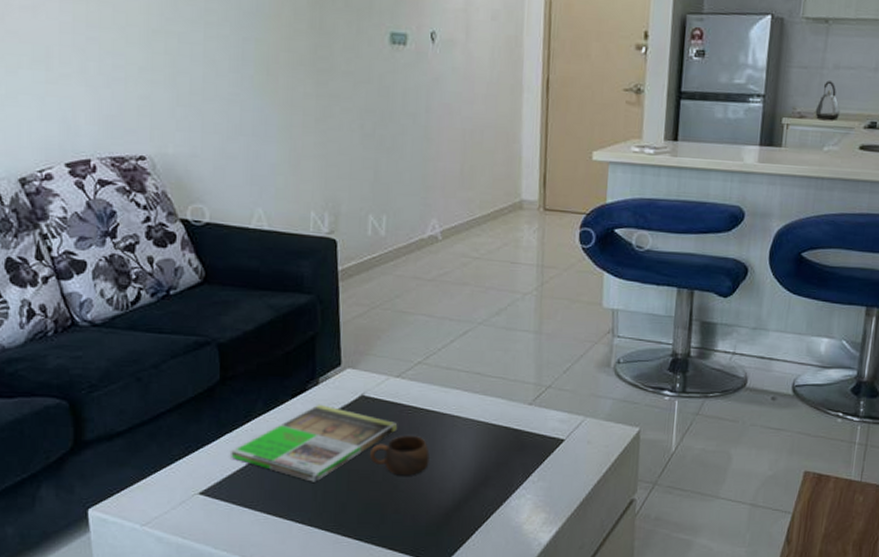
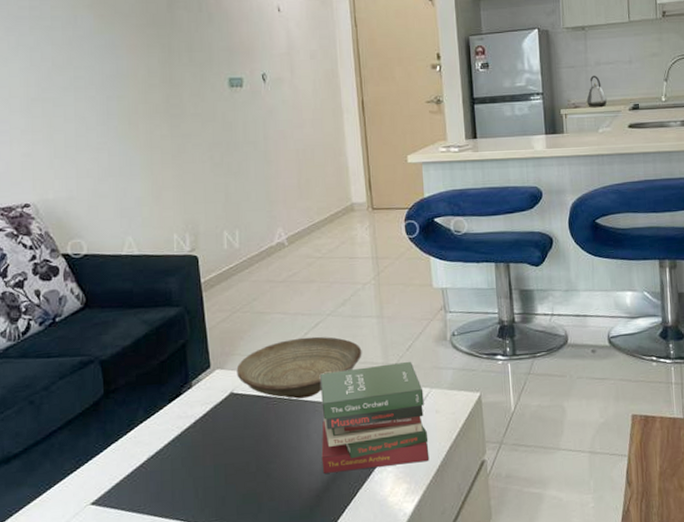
magazine: present [229,404,398,482] -> none [116,405,266,480]
decorative bowl: none [370,345,513,411] -> present [236,336,362,399]
cup: present [370,436,430,476] -> none [243,425,297,464]
books: none [455,384,577,493] -> present [319,361,430,474]

